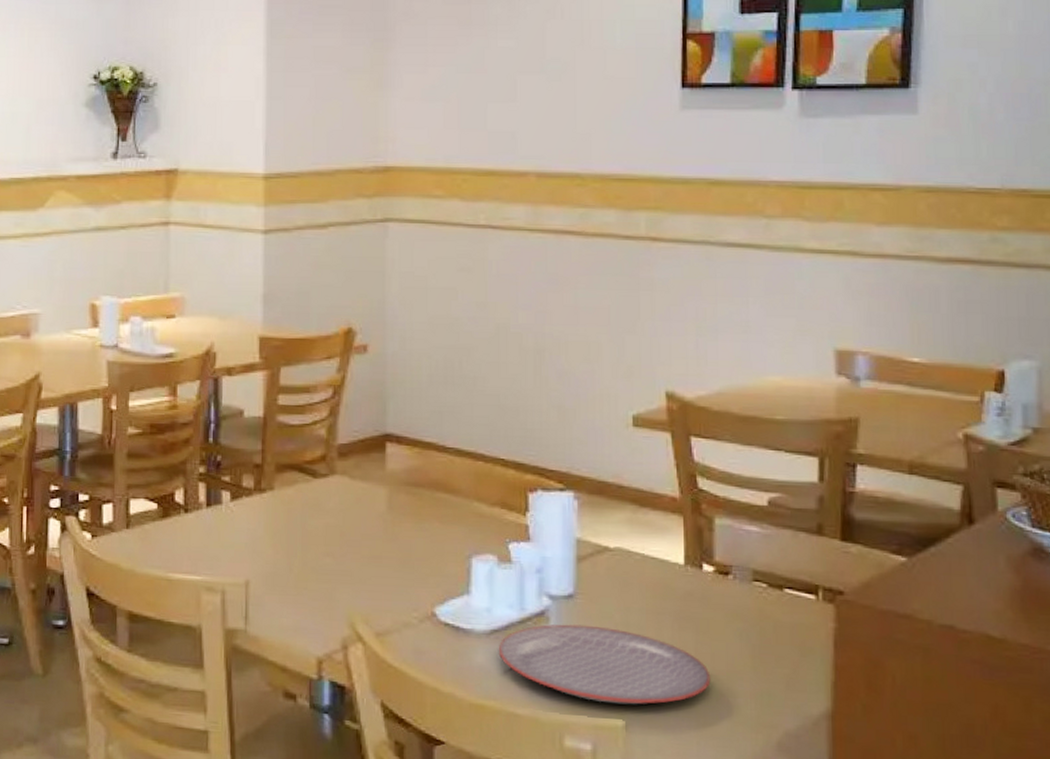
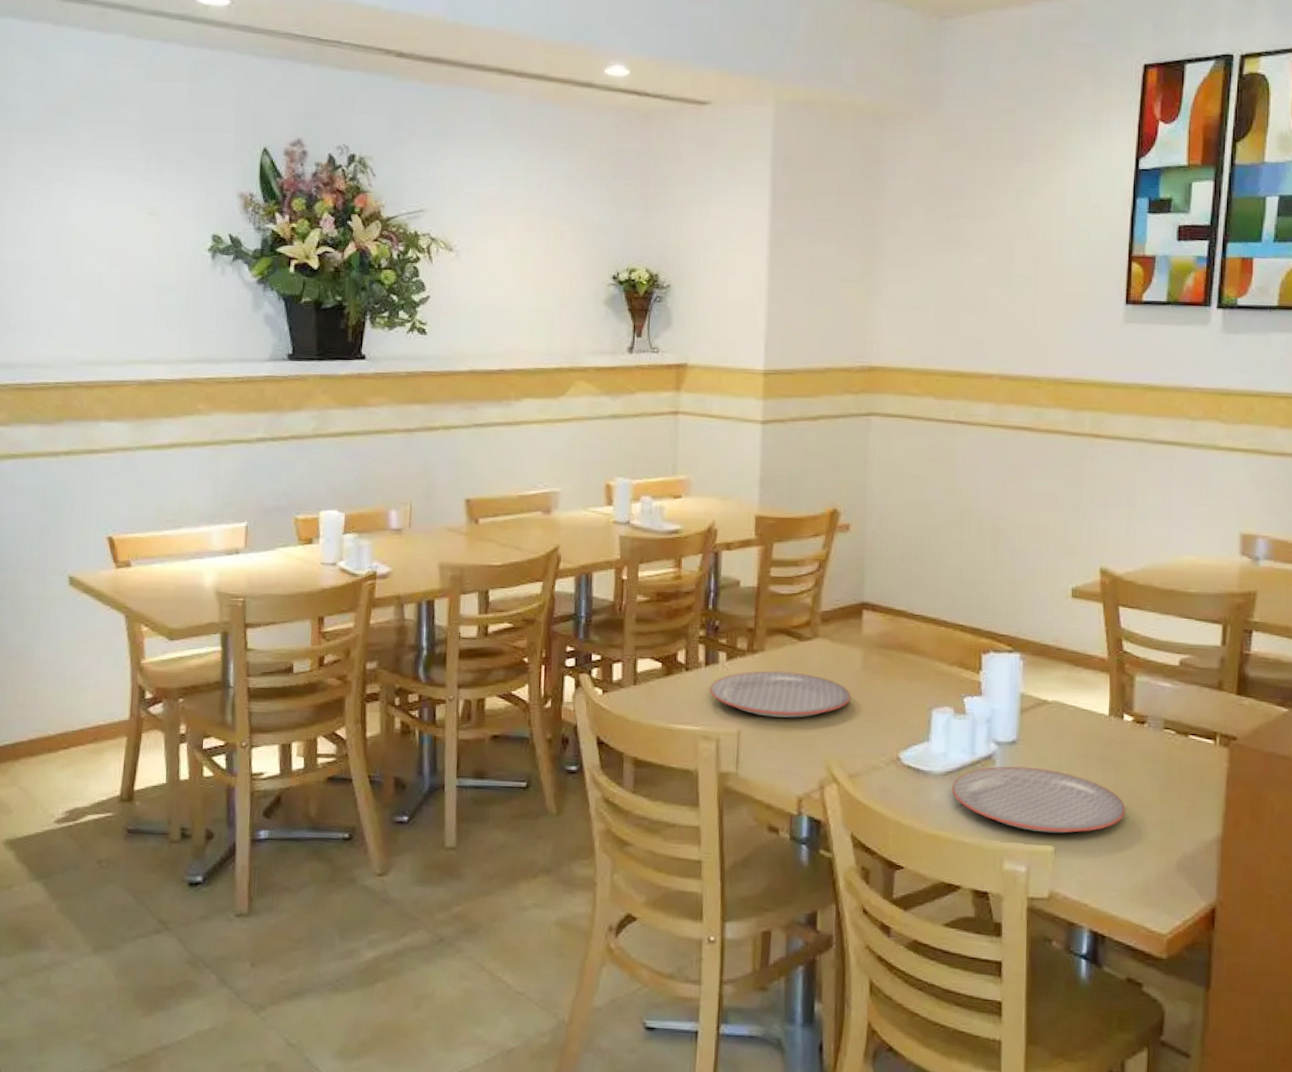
plate: none [212,512,376,567] -> present [710,671,851,718]

